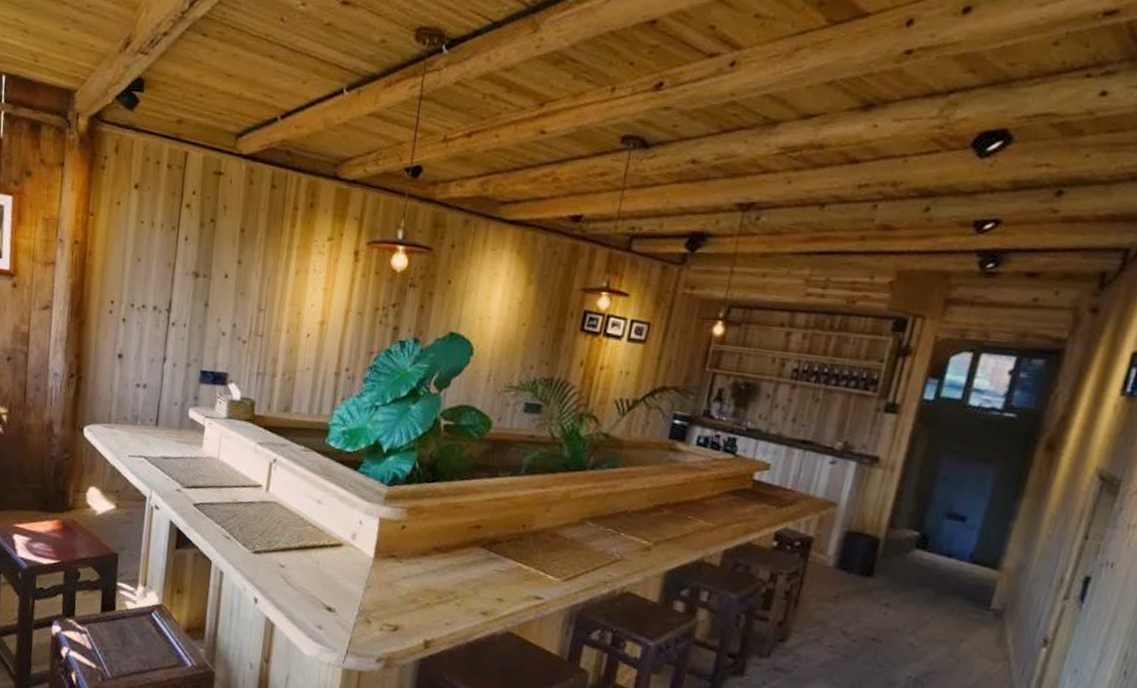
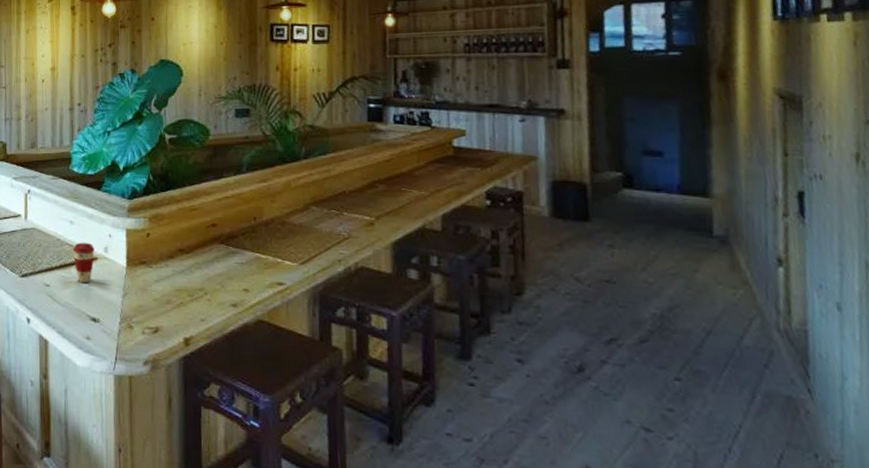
coffee cup: none [315,524,341,569] -> present [72,242,95,282]

